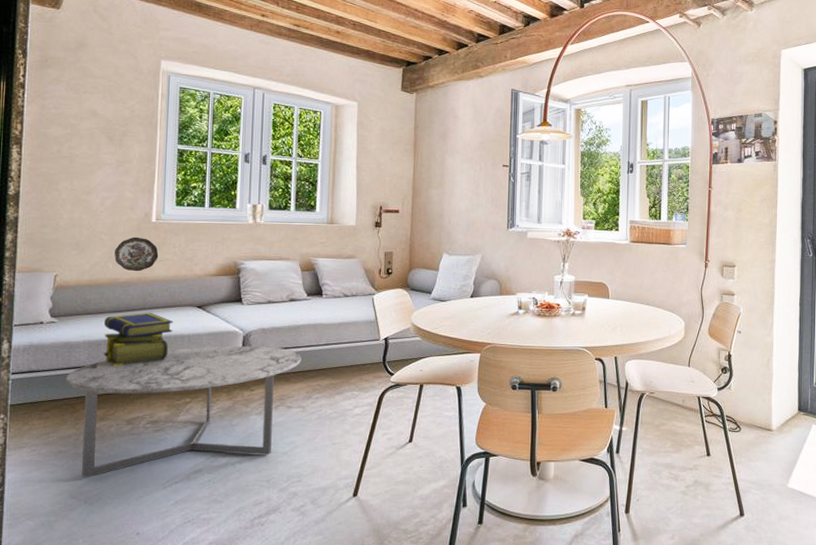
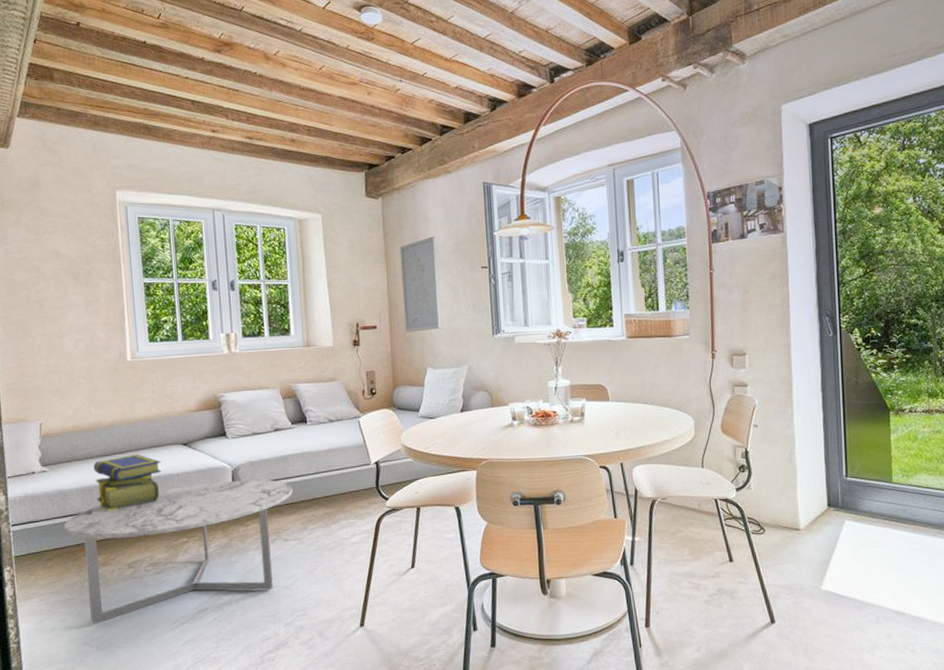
decorative plate: present [114,237,159,272] -> none [94,377,138,414]
wall art: none [425,133,464,220] -> present [399,236,442,333]

